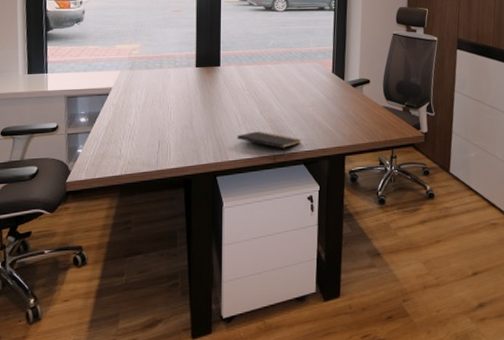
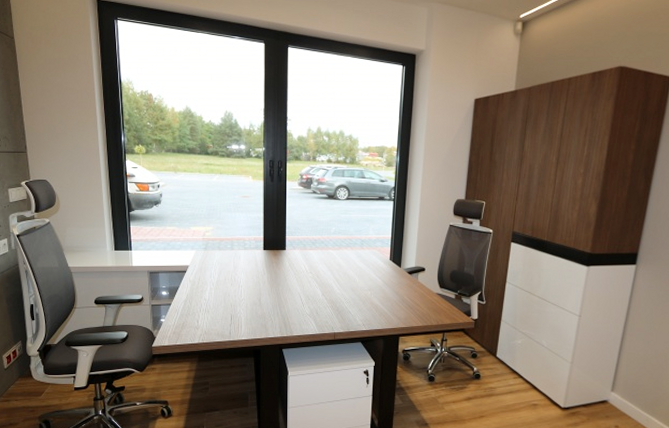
notepad: present [237,131,301,155] -> none [301,311,359,333]

